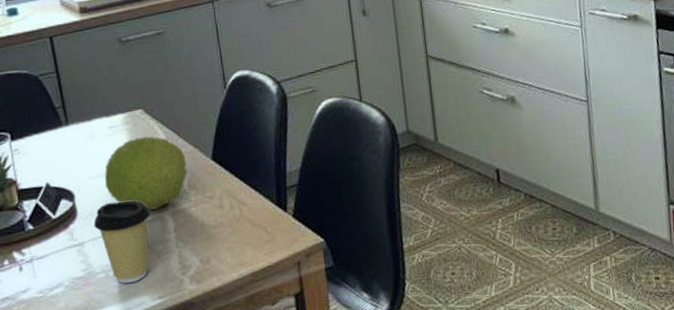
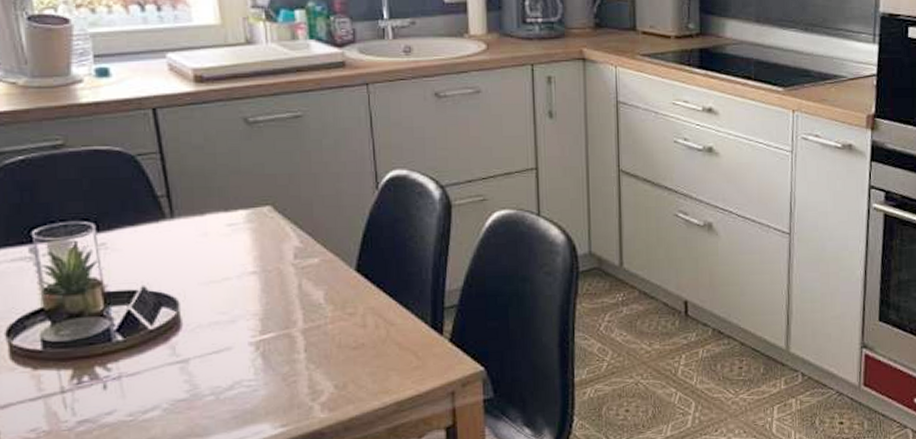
coffee cup: present [94,200,150,284] -> none [202,312,275,409]
fruit: present [104,136,188,210] -> none [218,239,325,325]

